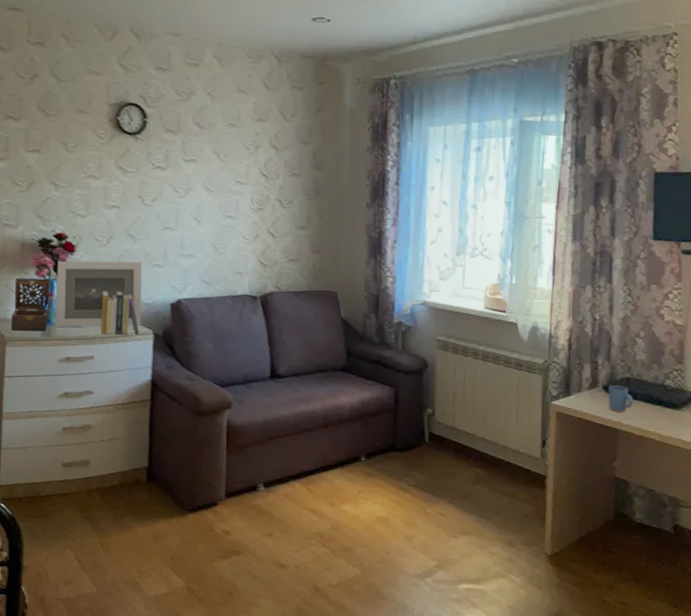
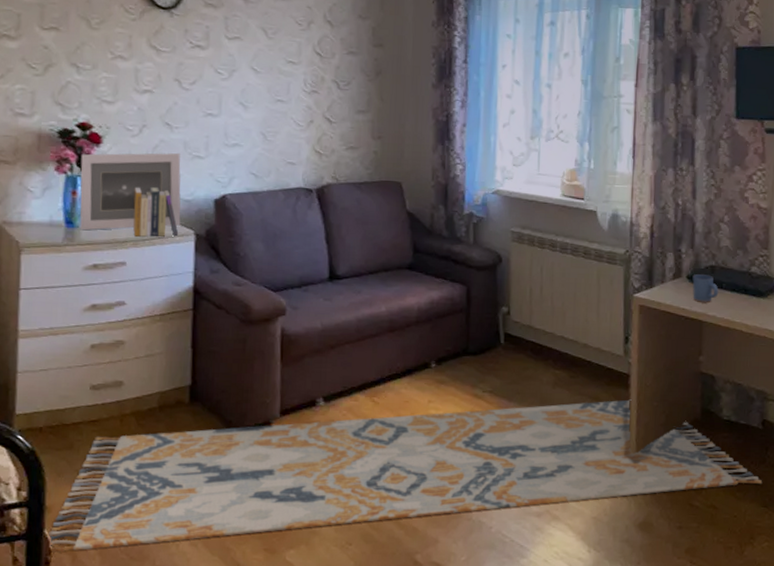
jewelry box: present [11,278,50,332] -> none [27,174,72,236]
rug: none [23,499,673,607] -> present [46,399,763,553]

